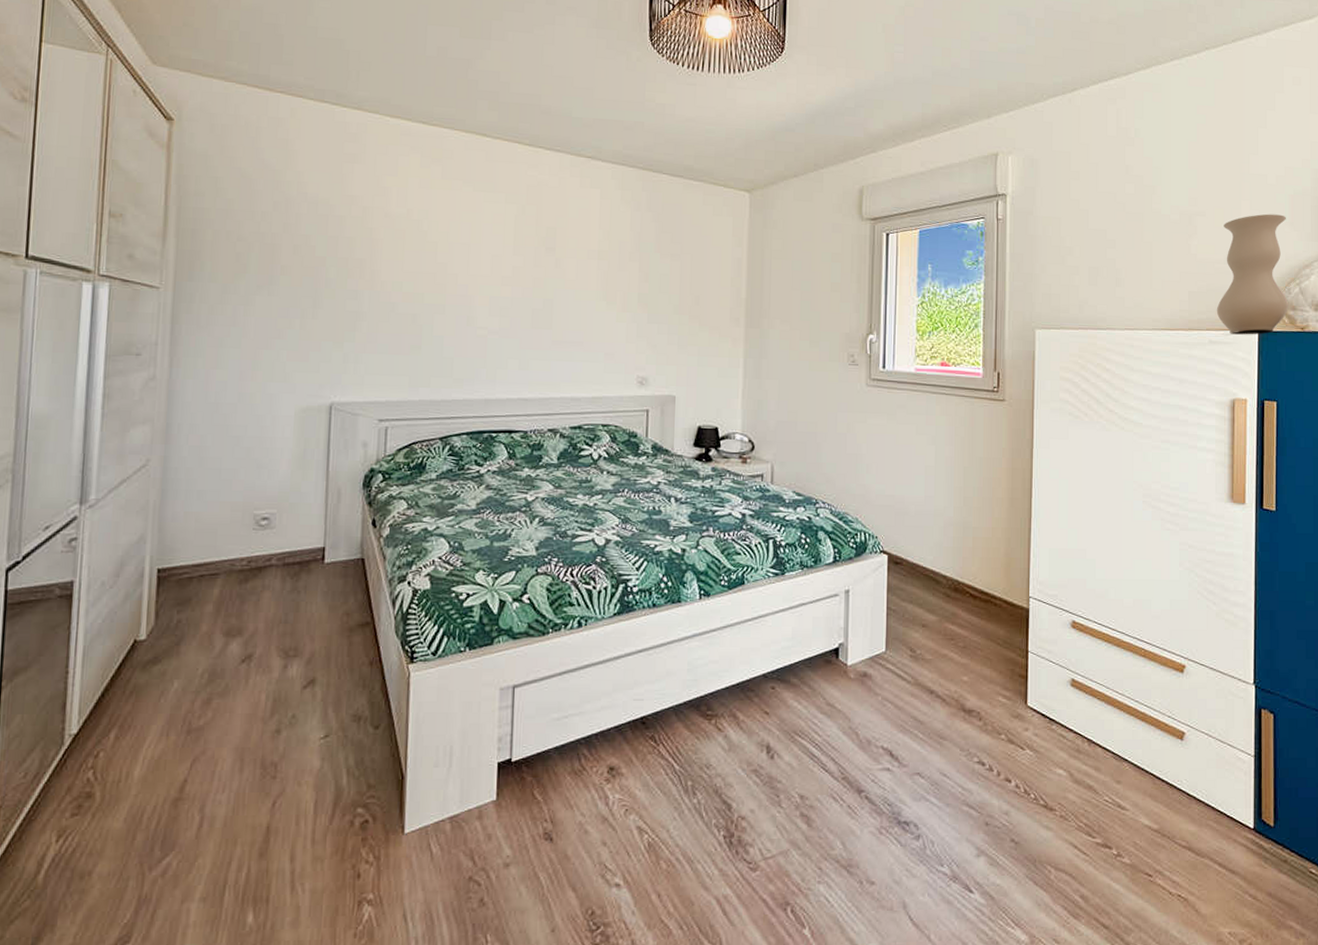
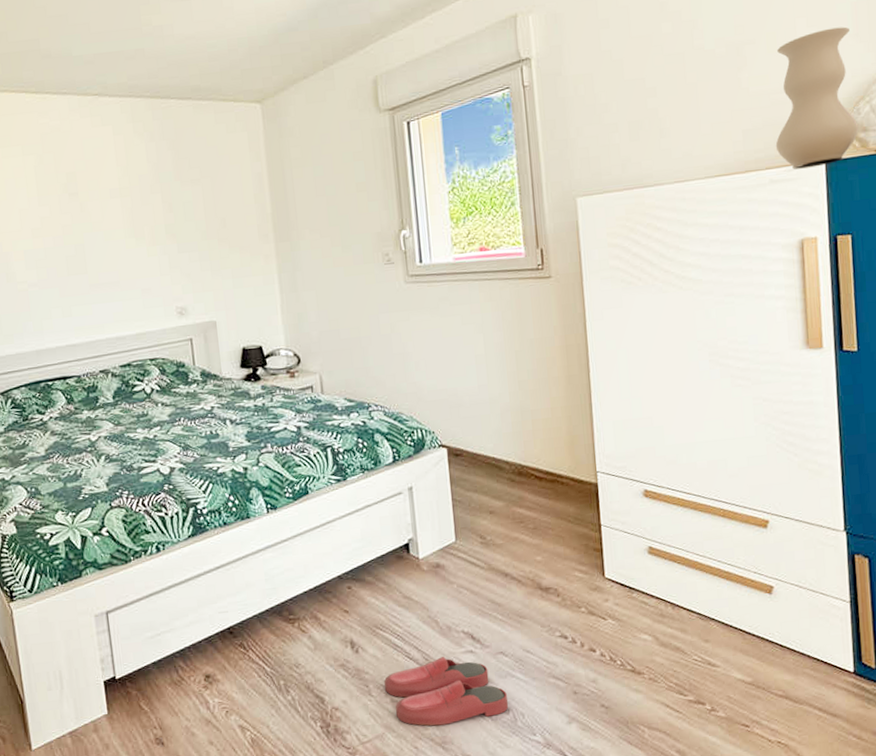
slippers: none [796,772,919,847] -> present [384,657,508,727]

